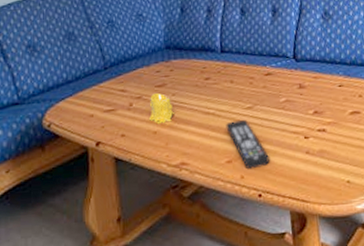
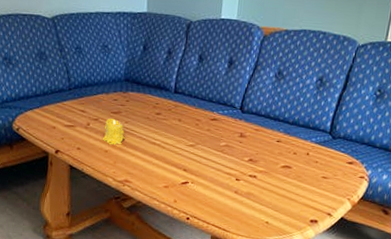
remote control: present [226,119,270,170] -> none [168,154,202,197]

